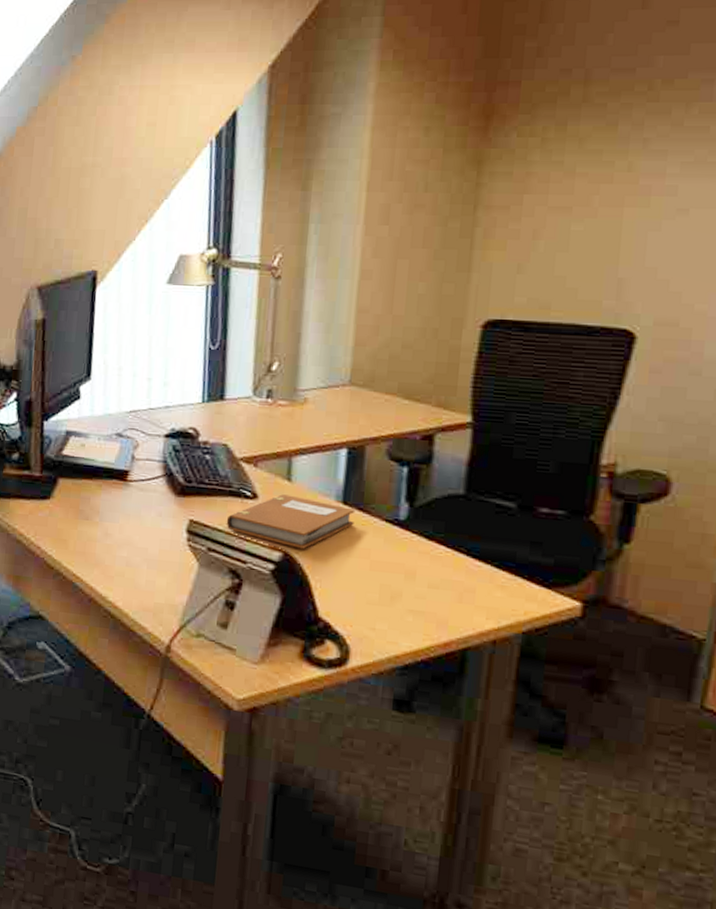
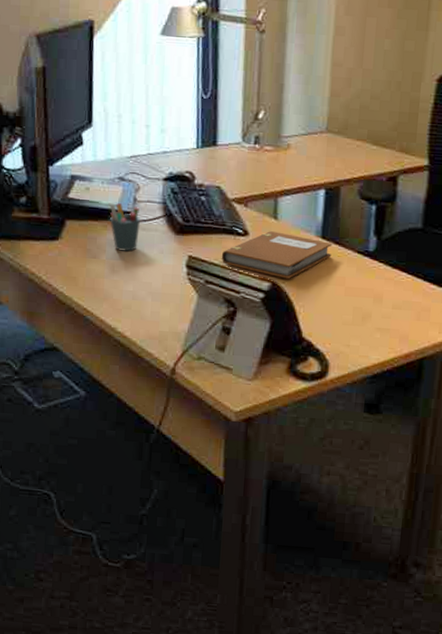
pen holder: none [105,460,138,514] -> present [109,202,141,252]

